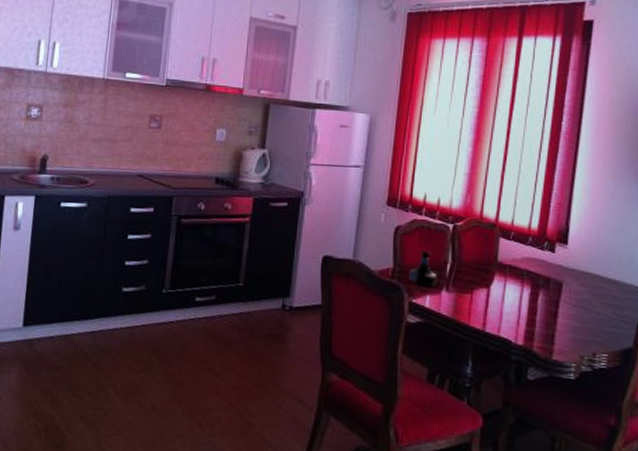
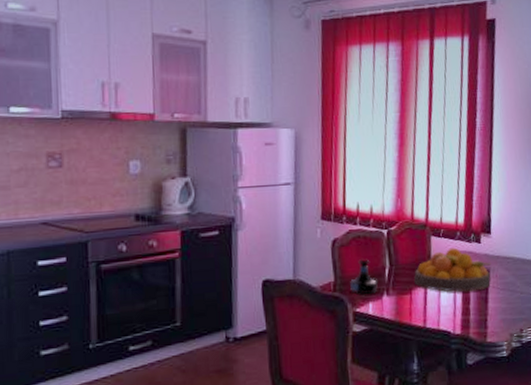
fruit bowl: none [476,252,565,303] -> present [413,247,491,292]

